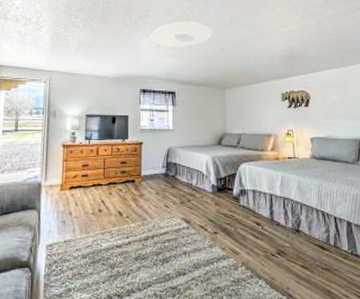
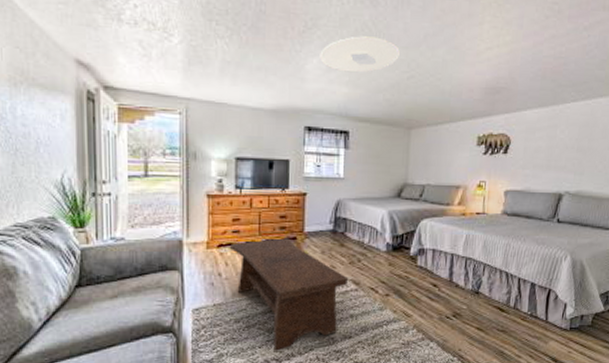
coffee table: none [79,181,181,288] -> present [229,238,349,352]

